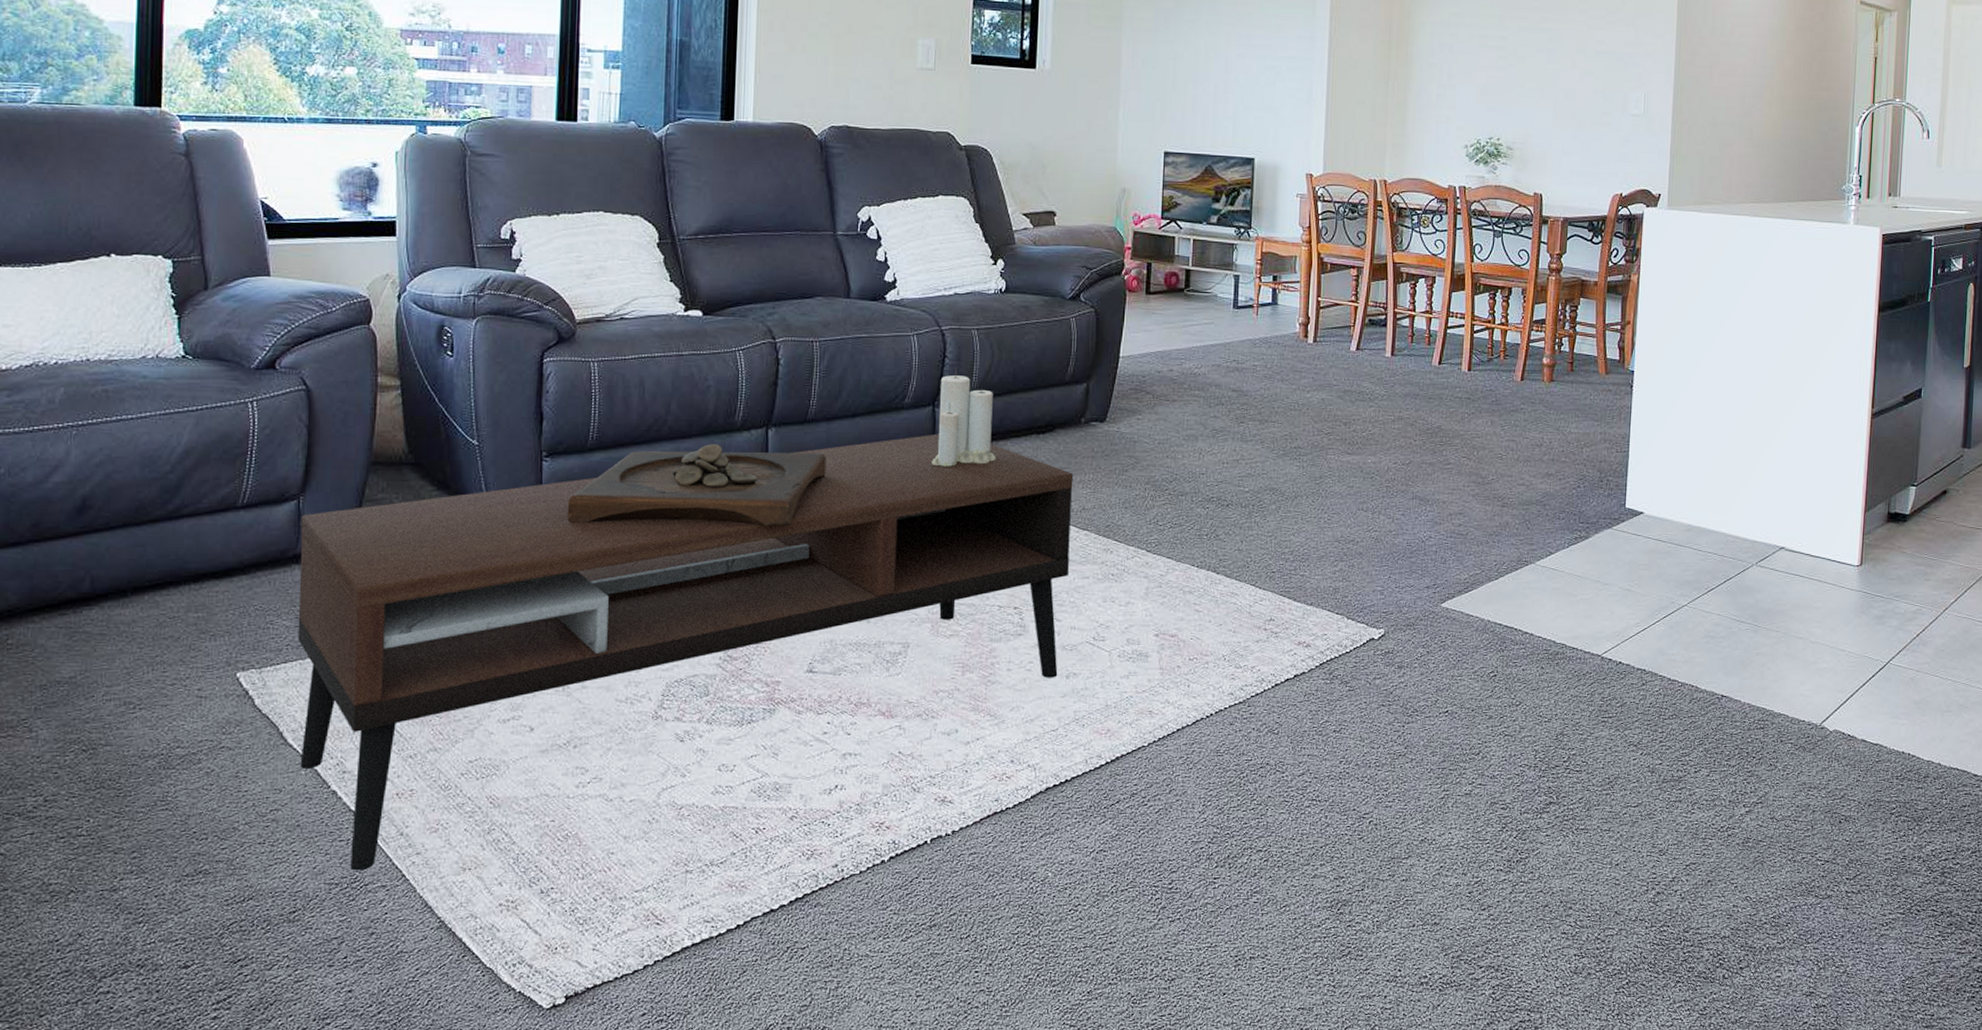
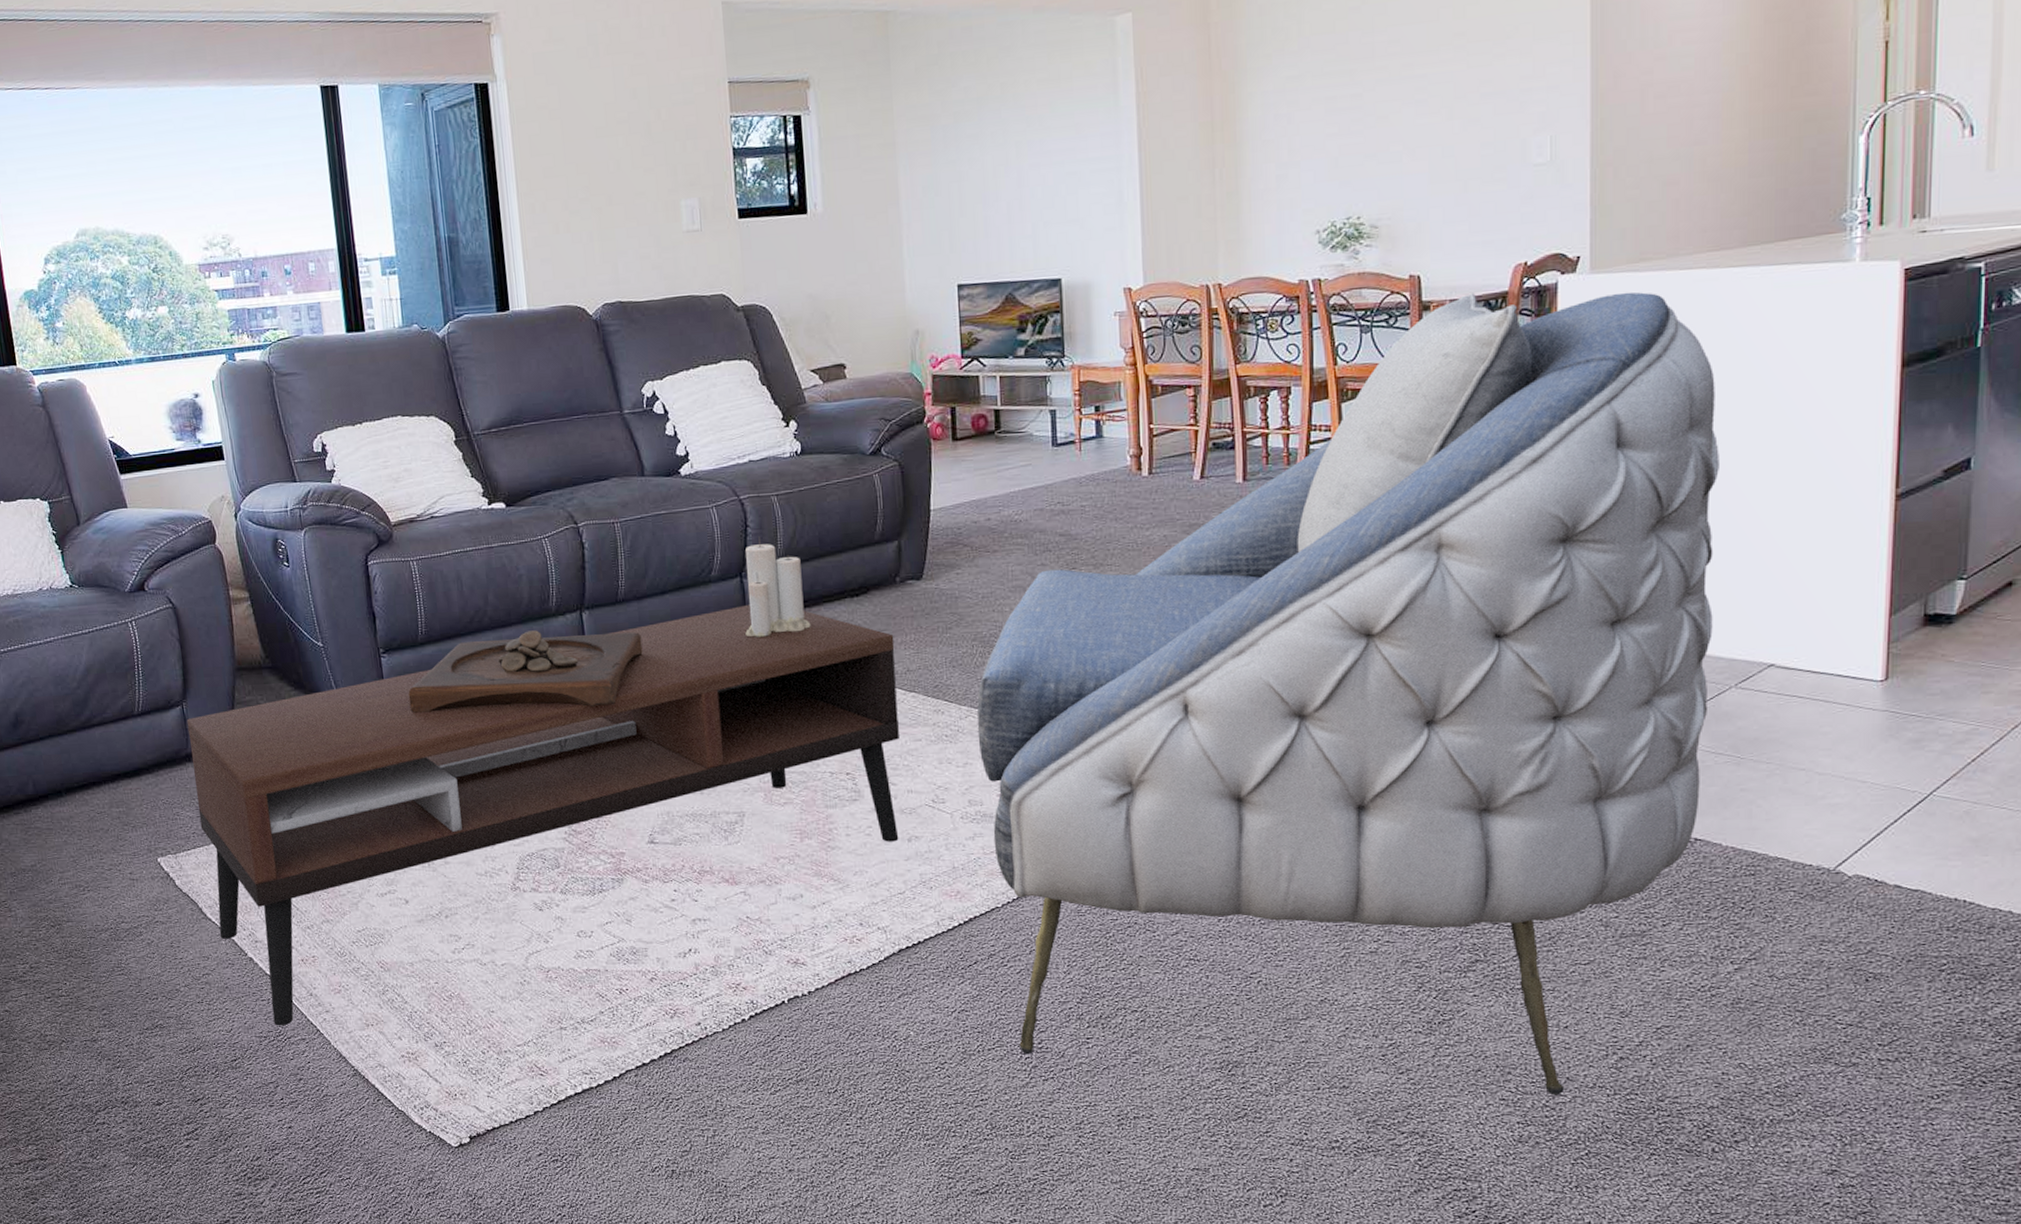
armchair: none [1141,214,1752,929] -> present [977,292,1719,1095]

